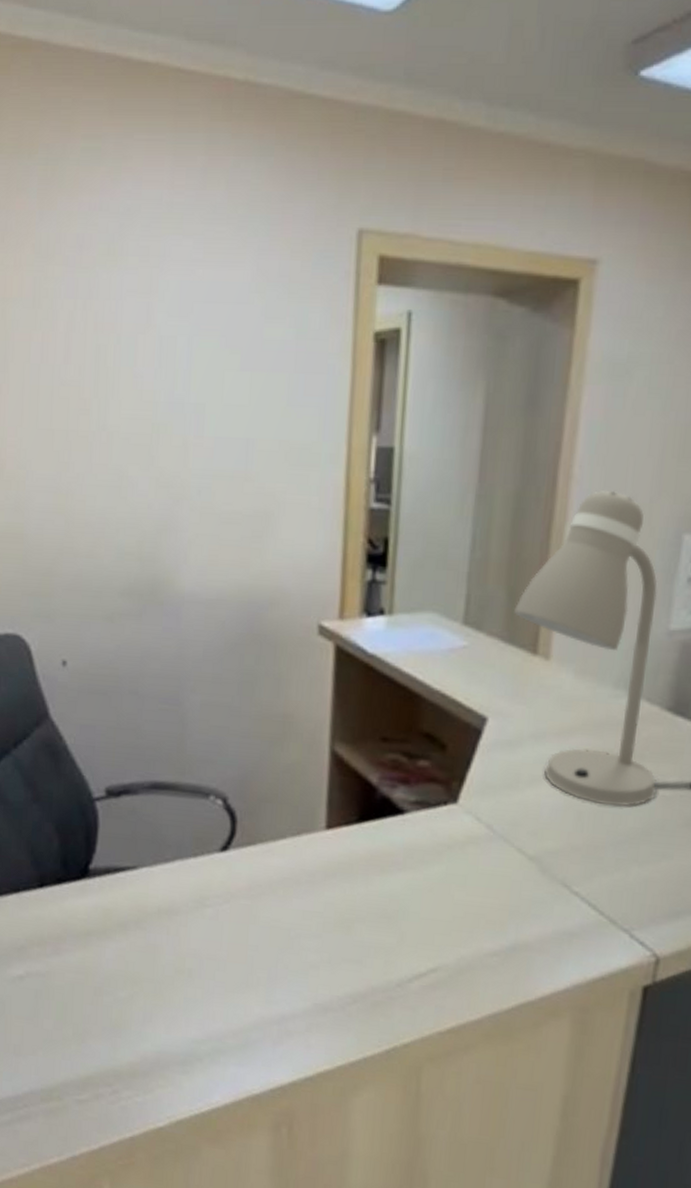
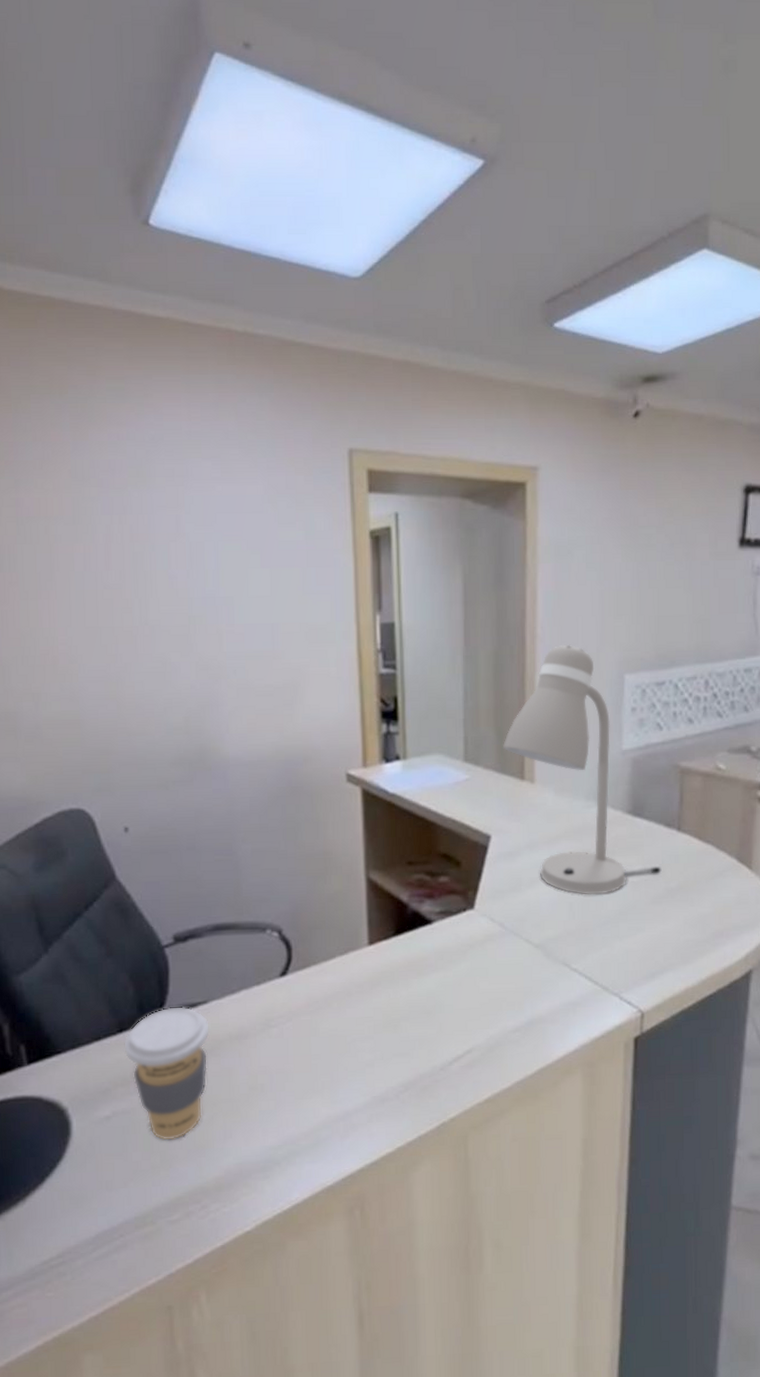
coffee cup: none [42,867,138,1014] -> present [123,1006,211,1141]

